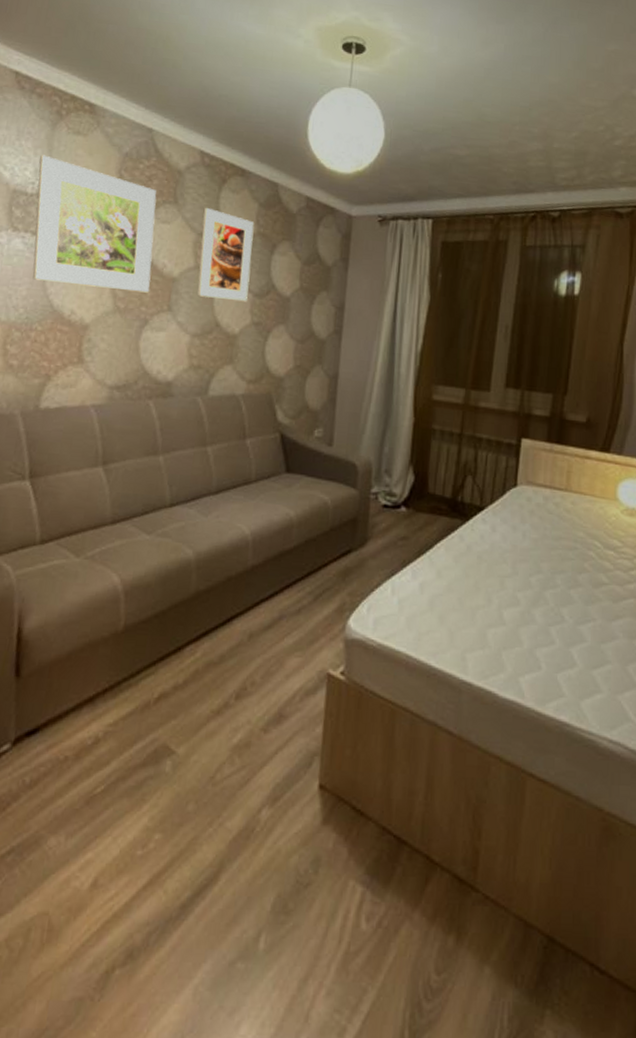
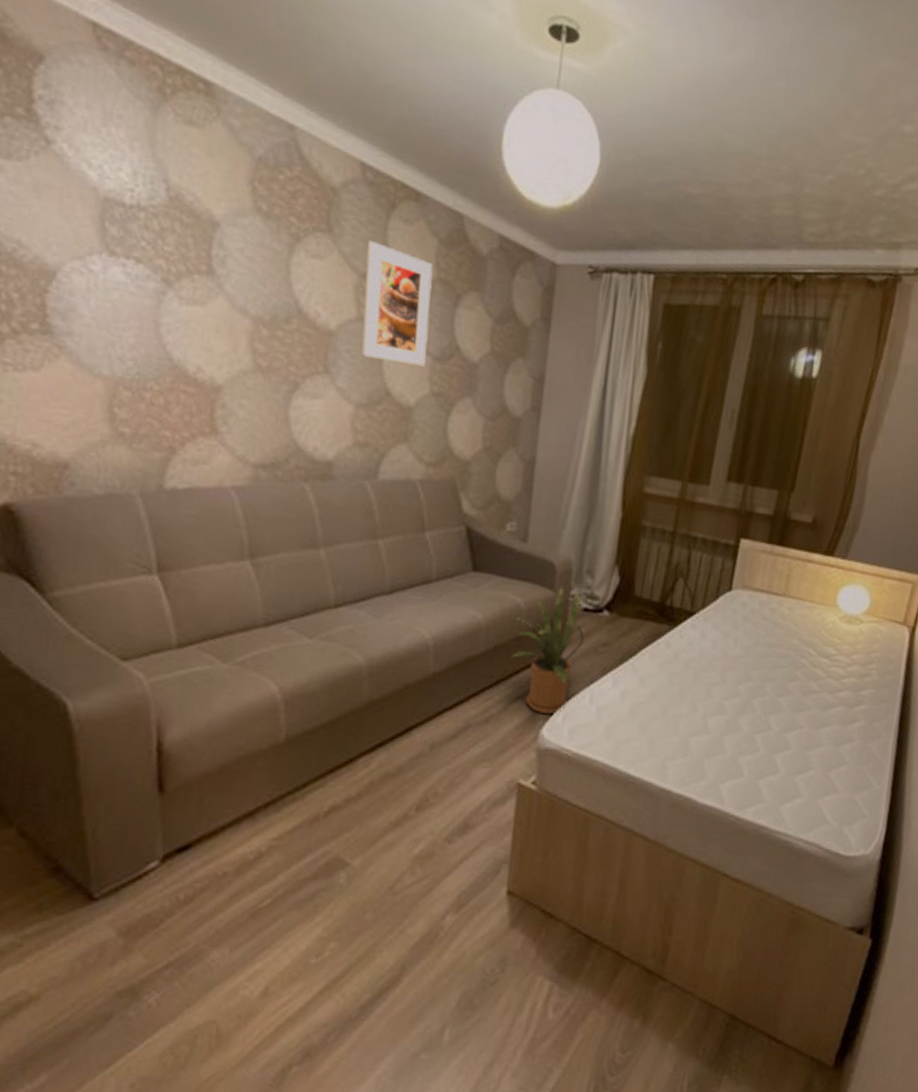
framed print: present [32,155,157,293] -> none [138,150,304,349]
house plant: none [320,485,385,606] -> present [511,586,585,715]

